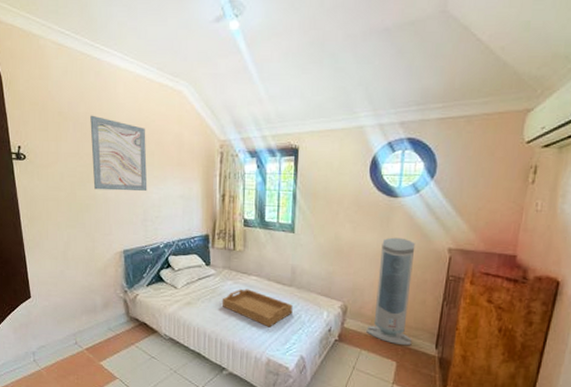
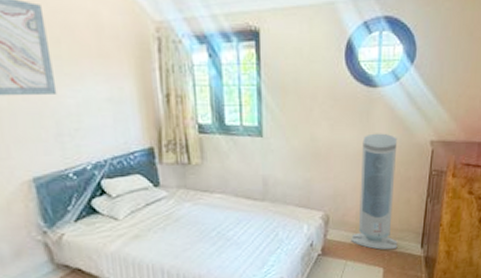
serving tray: present [223,289,293,327] -> none [181,209,268,252]

